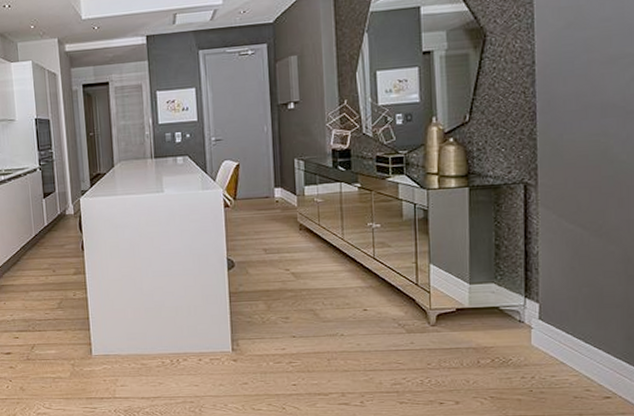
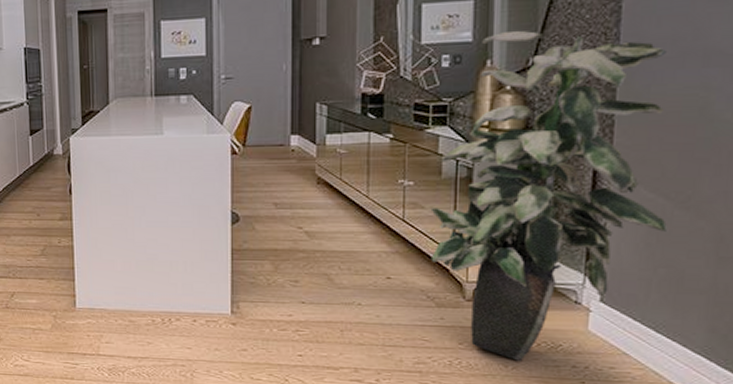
indoor plant: none [396,91,587,376] -> present [430,30,668,361]

